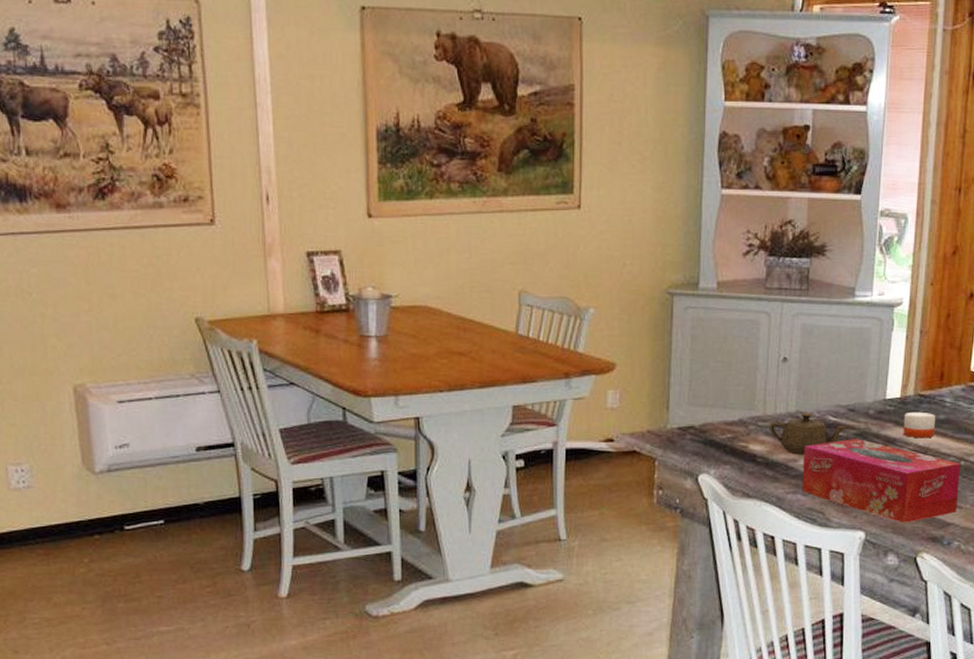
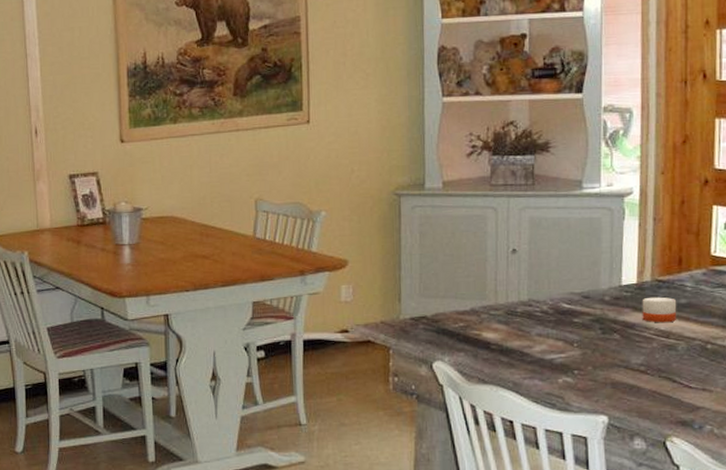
teapot: present [769,413,848,456] -> none [501,301,583,342]
tissue box: present [802,439,961,523] -> none [538,325,708,407]

